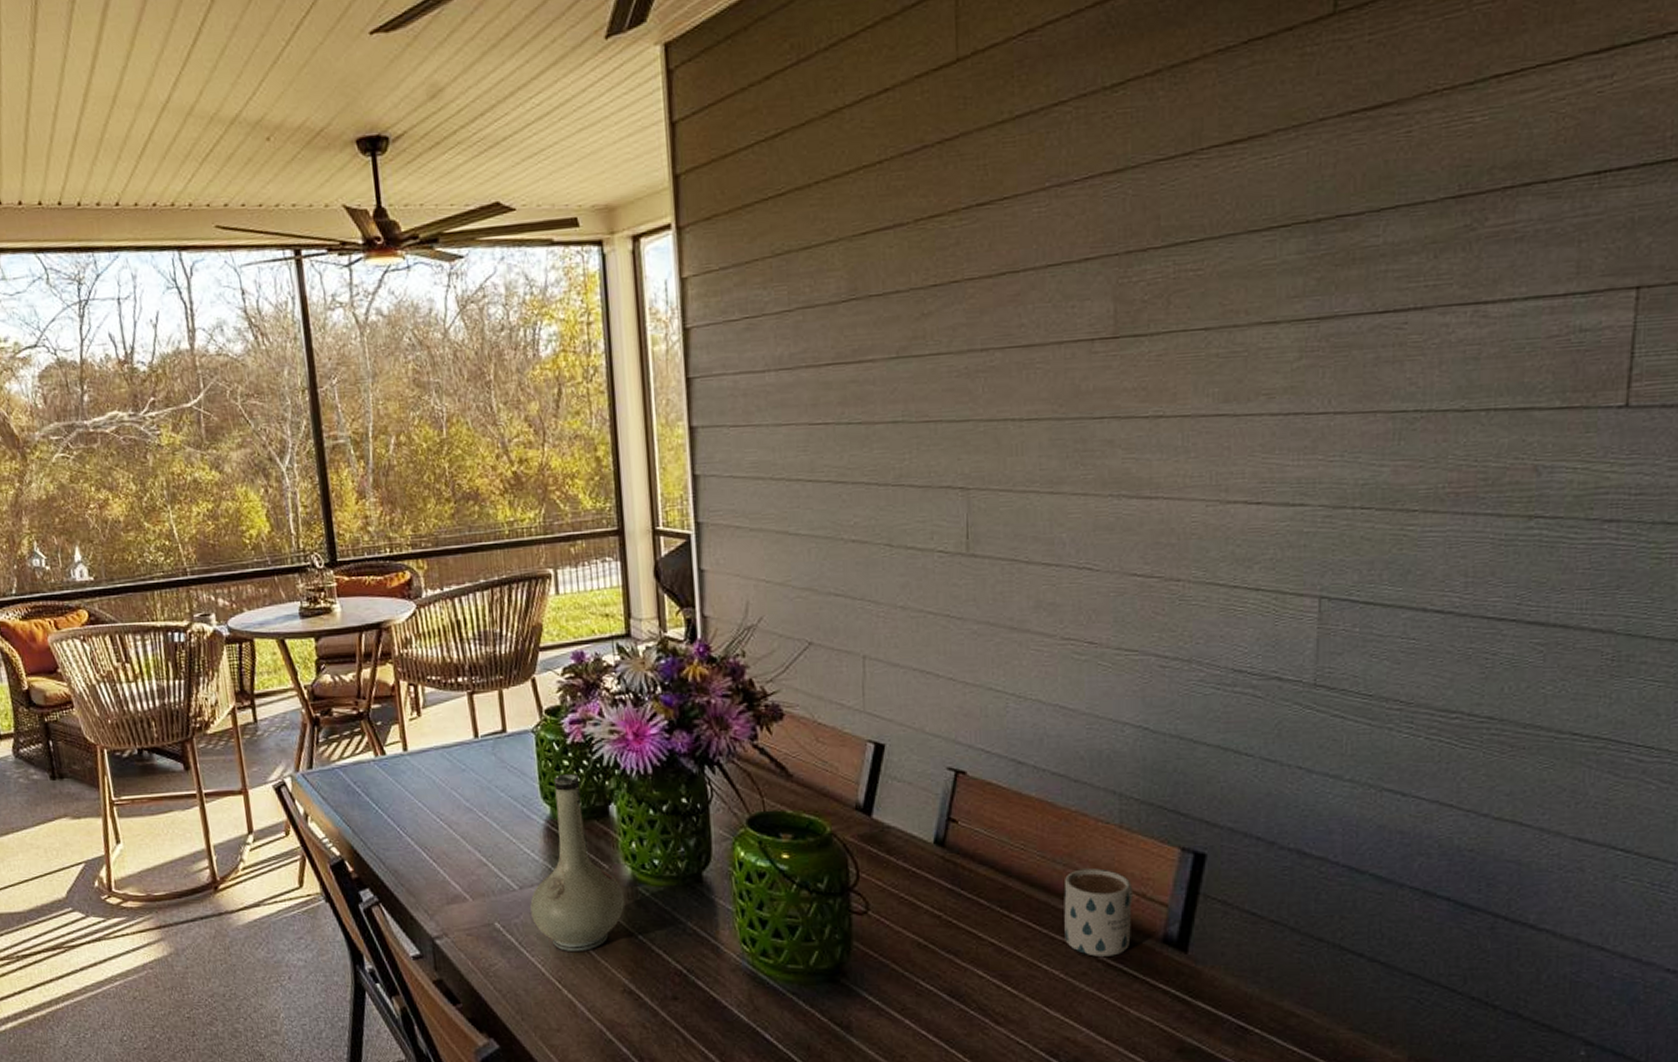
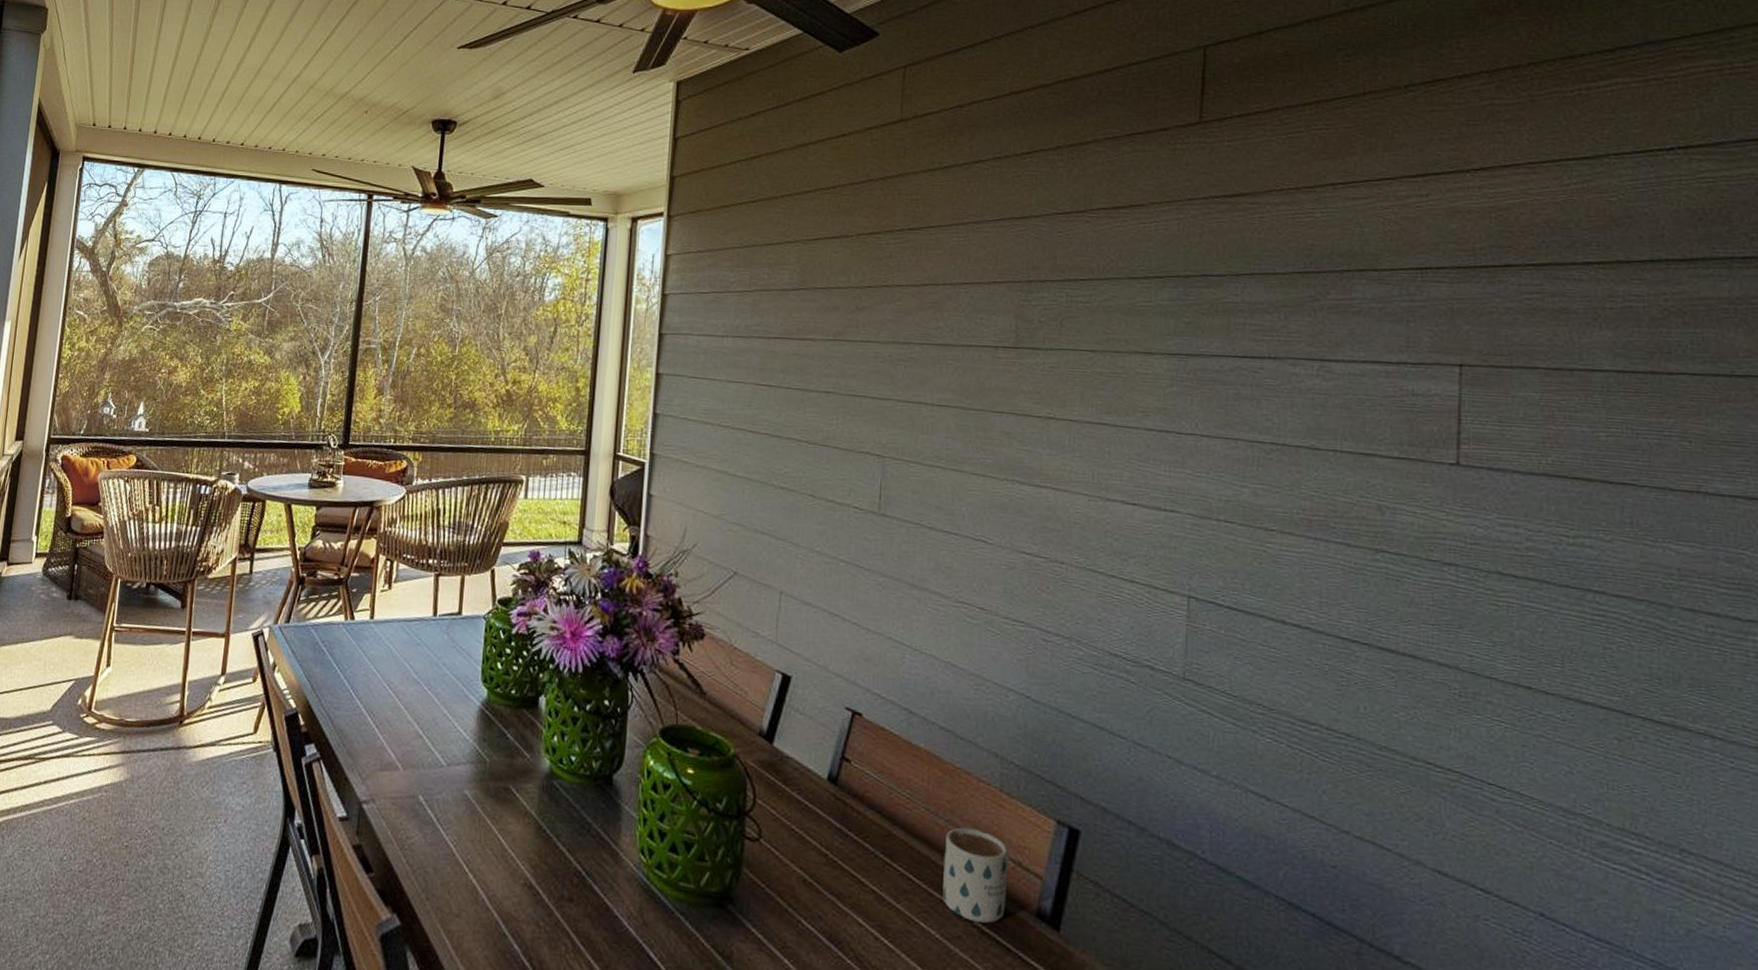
vase: present [530,773,625,952] -> none [453,661,540,838]

